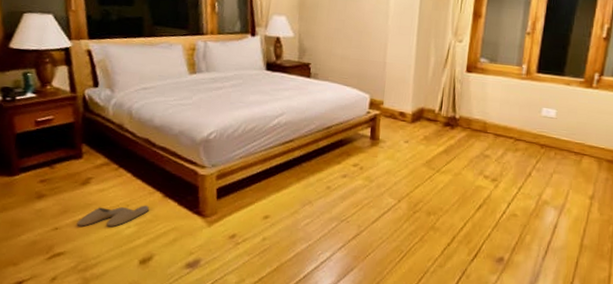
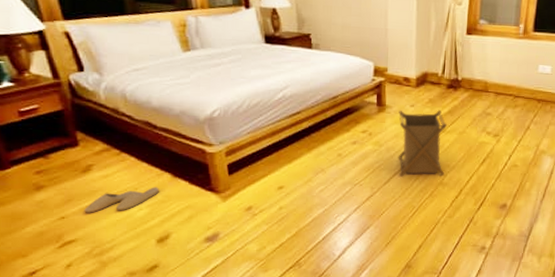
laundry basket: none [388,146,443,219] -> present [398,110,448,177]

